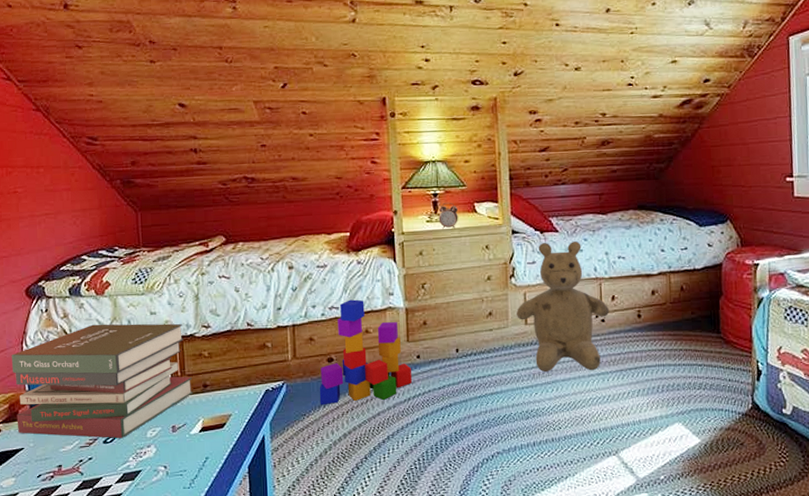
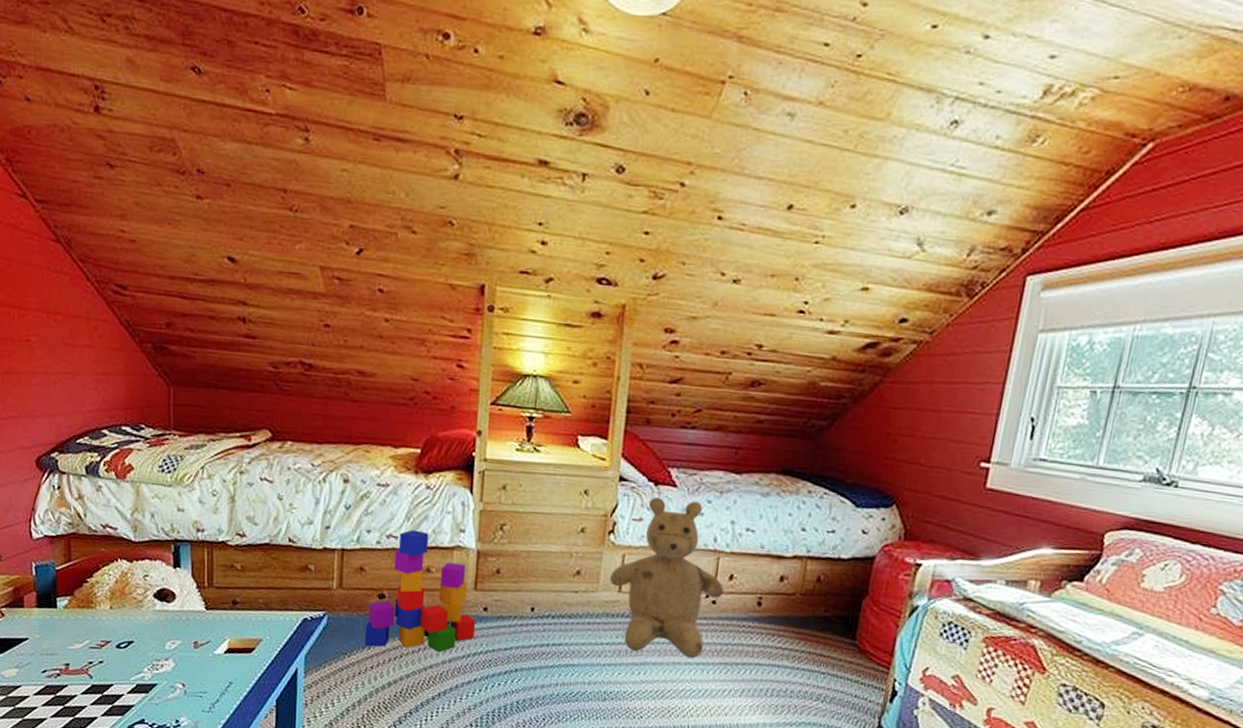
books: present [11,323,194,439] -> none [17,512,221,646]
alarm clock: present [438,202,458,229] -> none [531,429,557,463]

